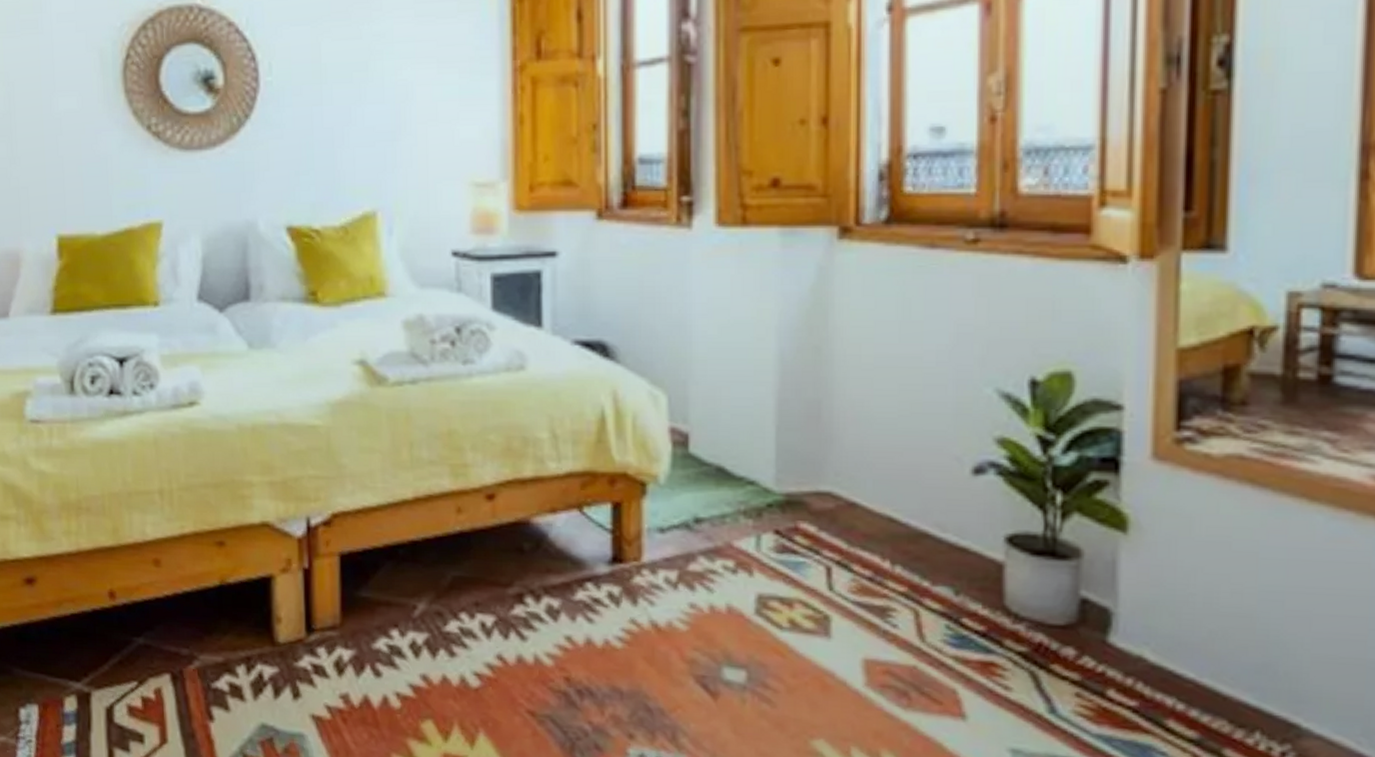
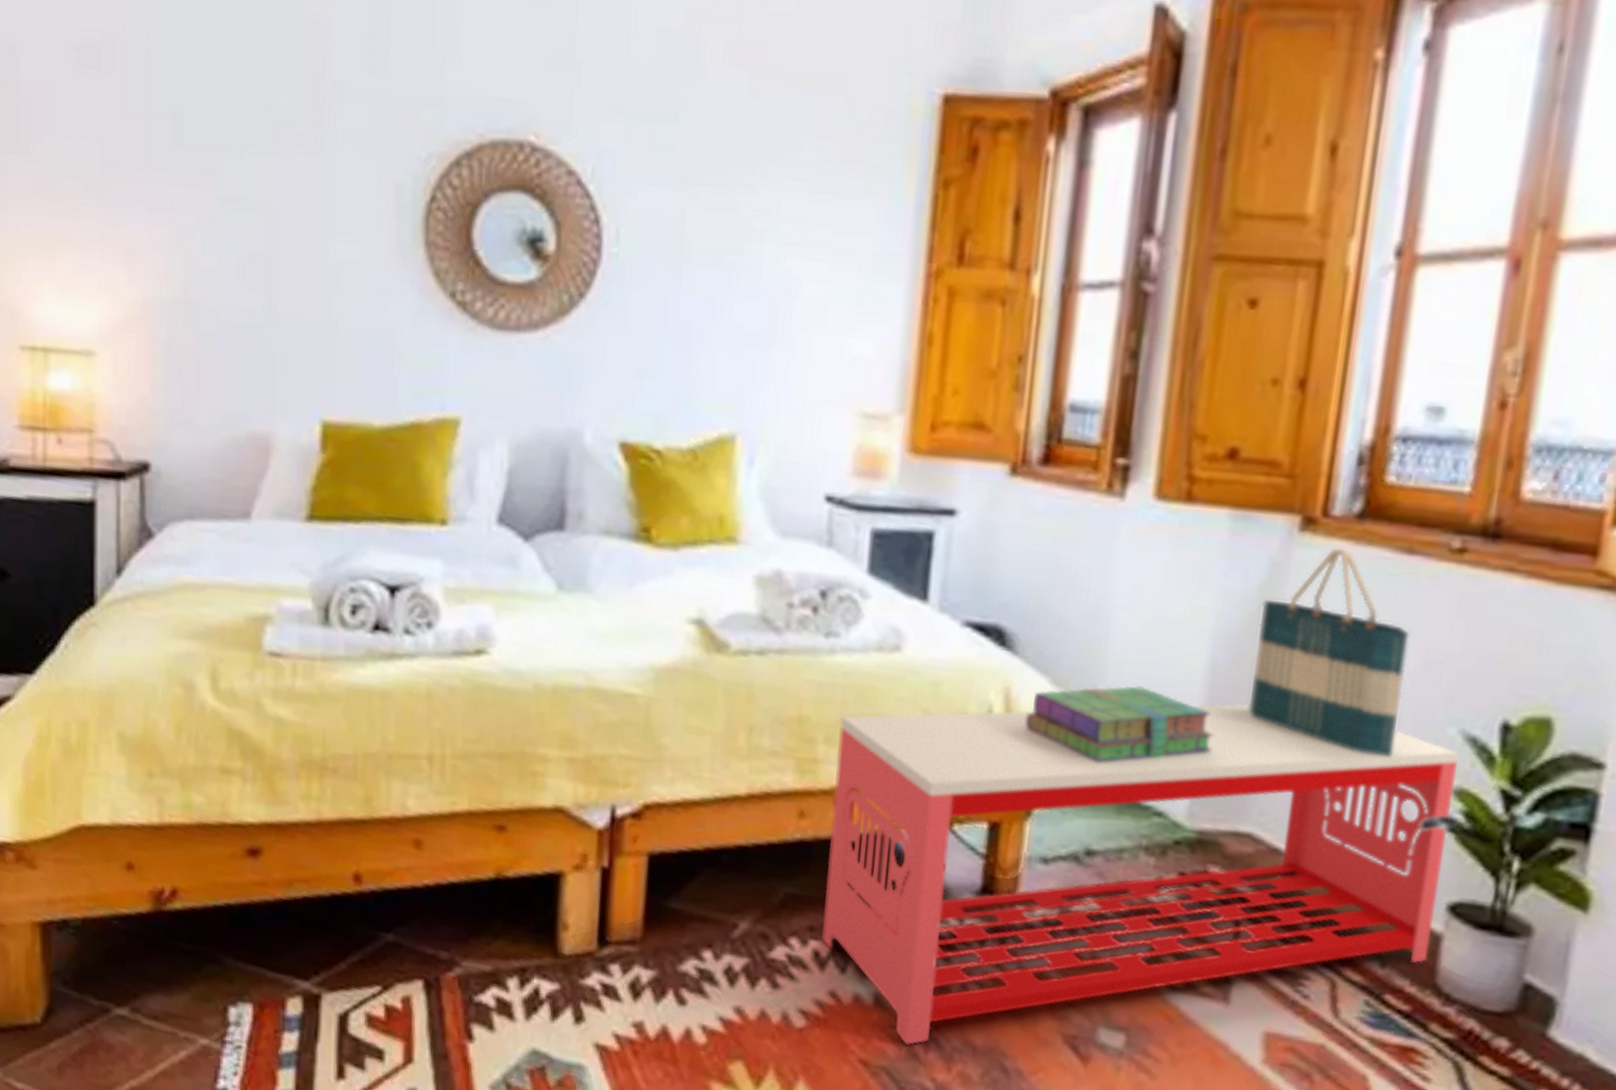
storage bench: none [483,383,996,695] -> present [822,702,1459,1045]
stack of books: none [632,379,789,446] -> present [1025,686,1214,764]
tote bag: none [815,248,942,417] -> present [1249,546,1409,757]

